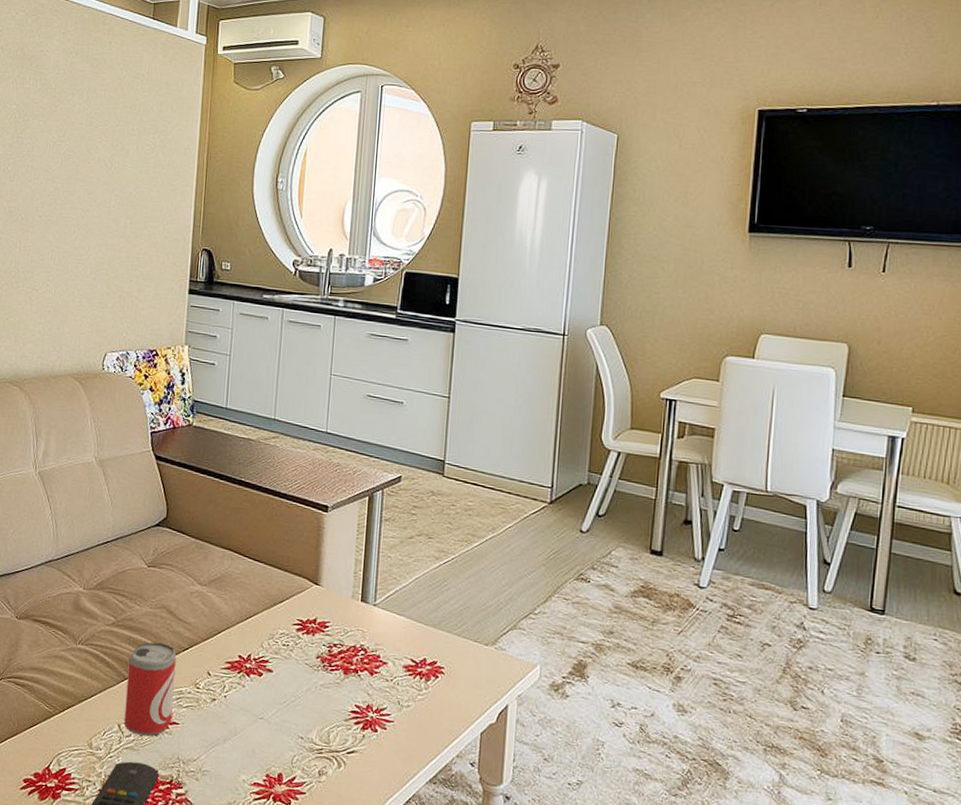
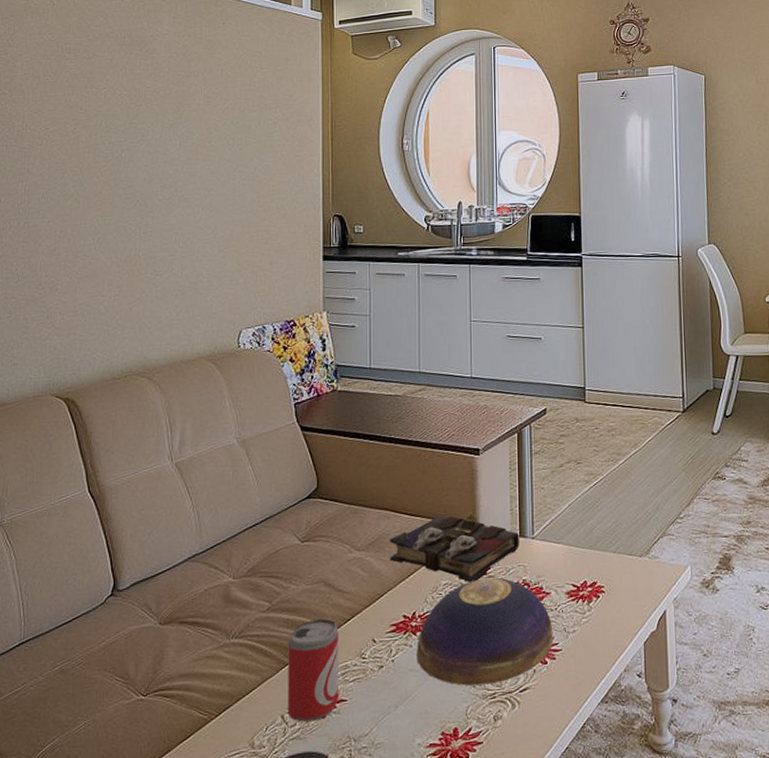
book: none [230,564,361,637] -> present [390,512,519,583]
decorative bowl: none [248,634,387,740] -> present [416,577,554,686]

